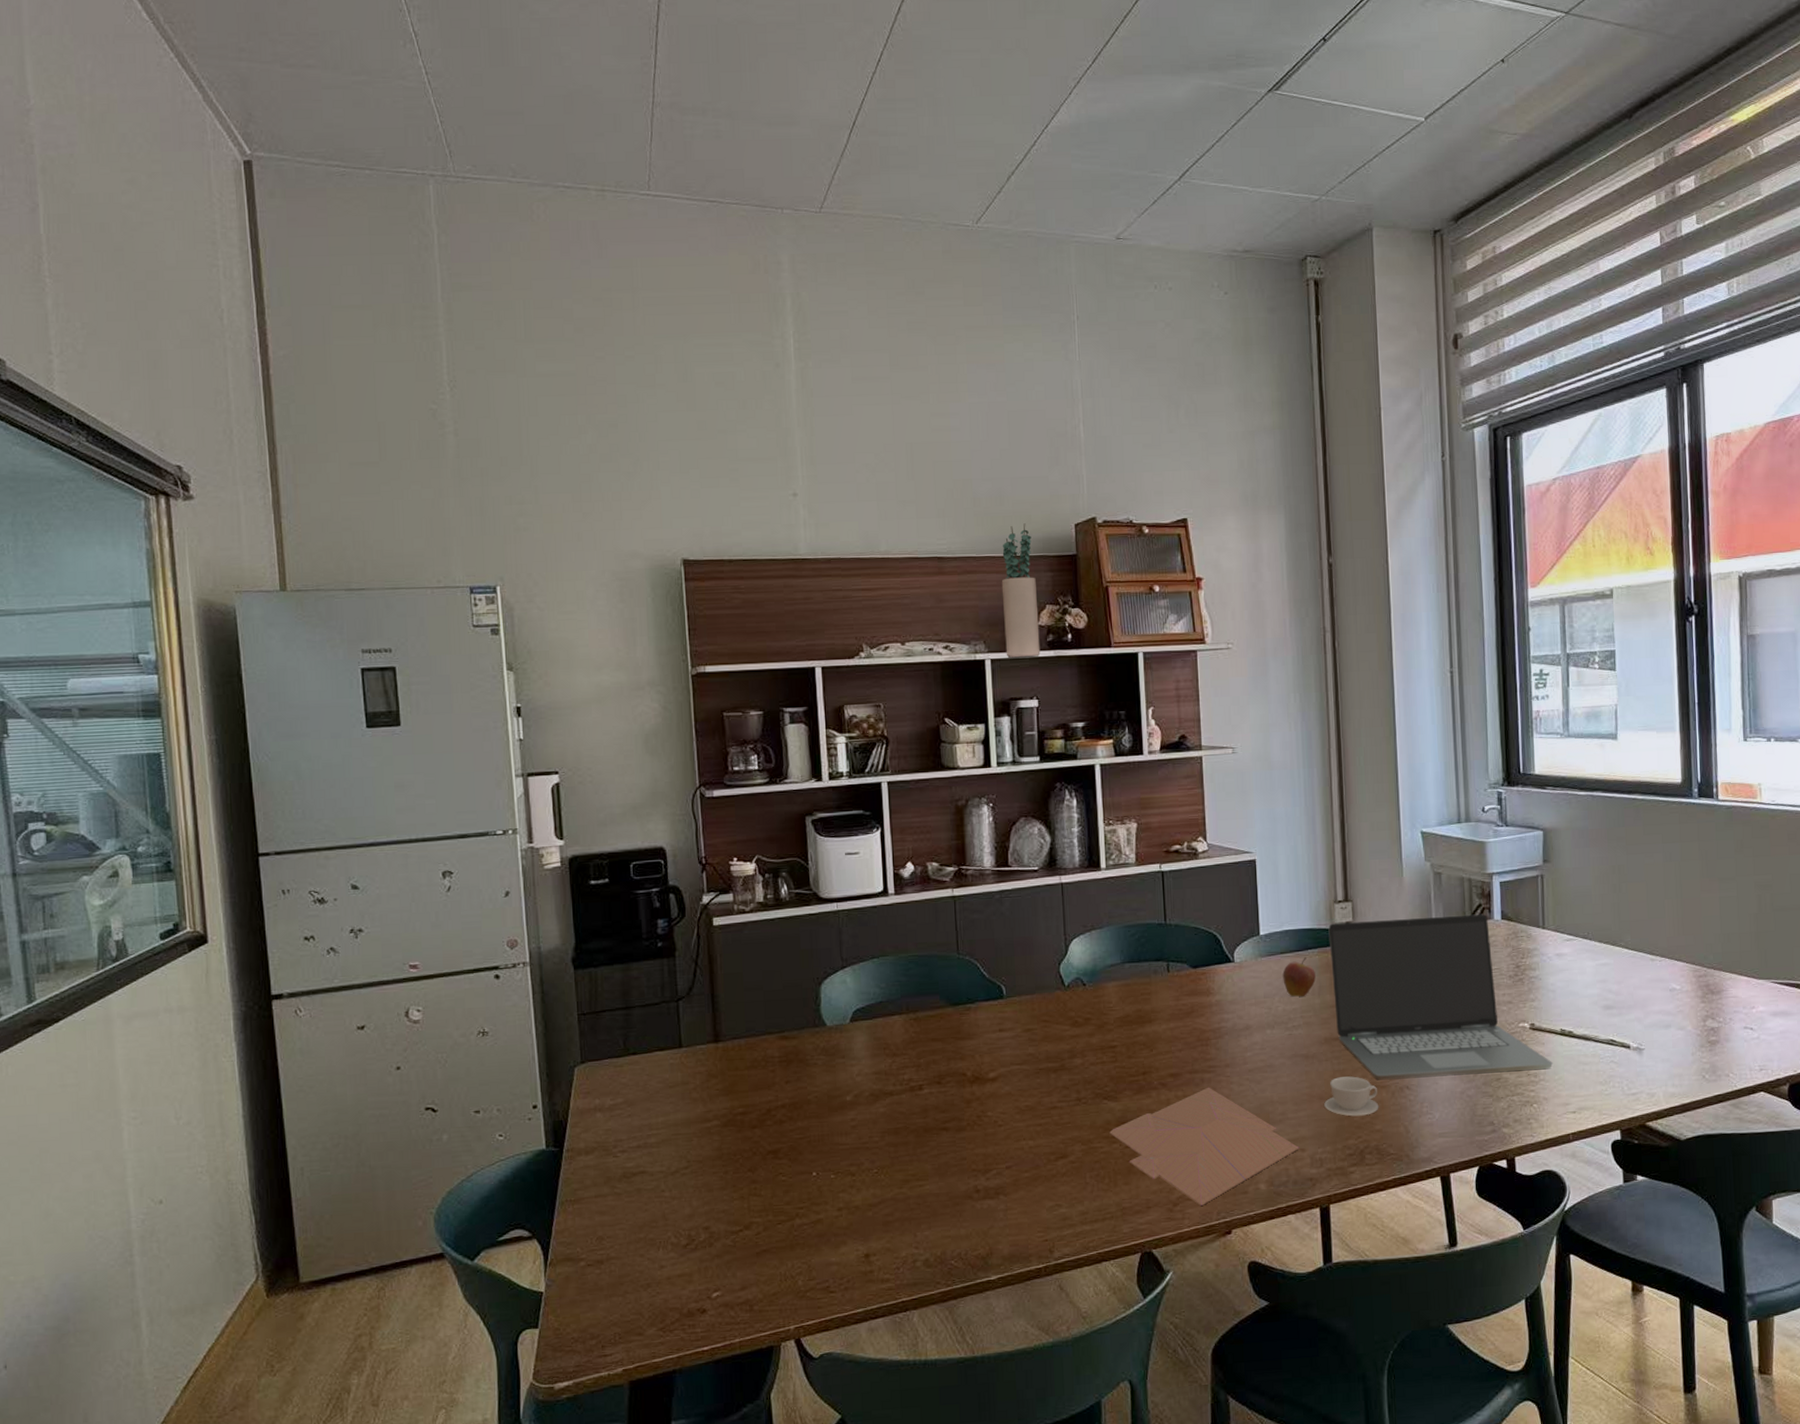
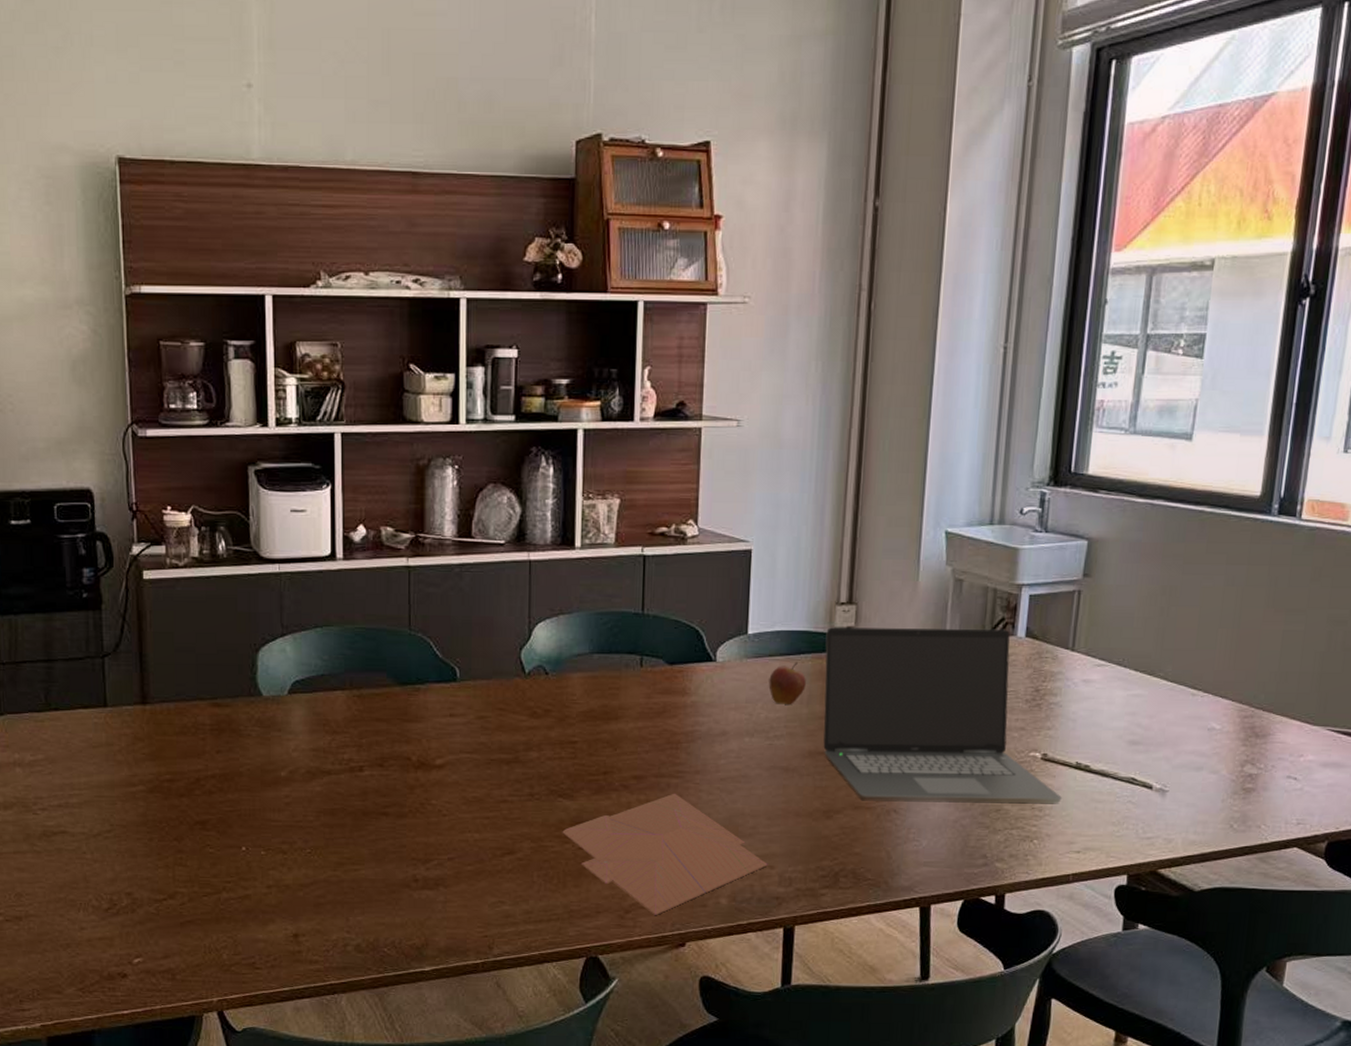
vase: present [1001,523,1041,659] -> none [484,136,526,300]
teacup: present [1324,1076,1379,1117] -> none [800,794,861,837]

